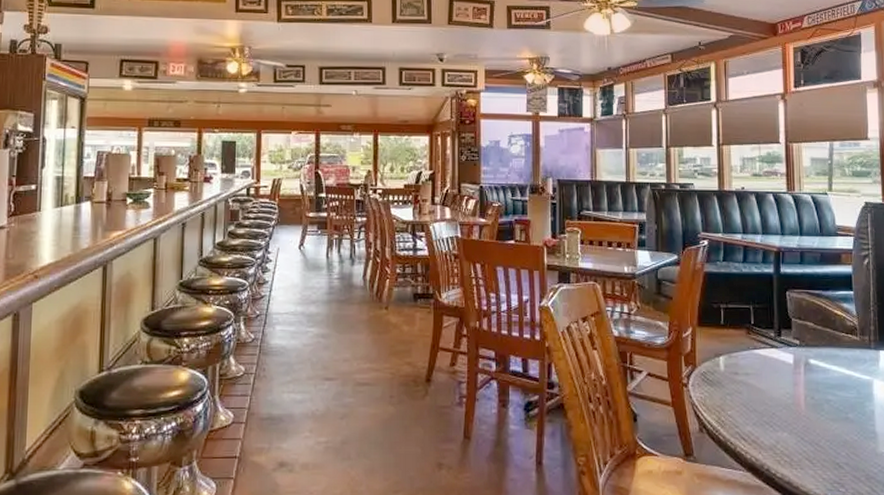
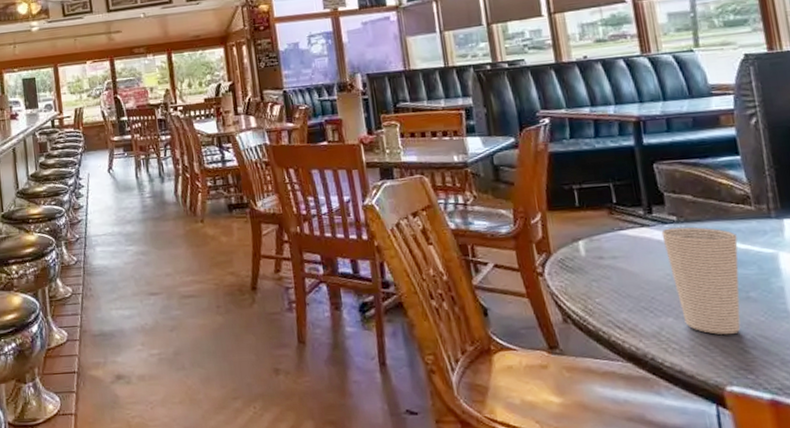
cup: none [786,351,844,450] -> present [661,226,741,334]

